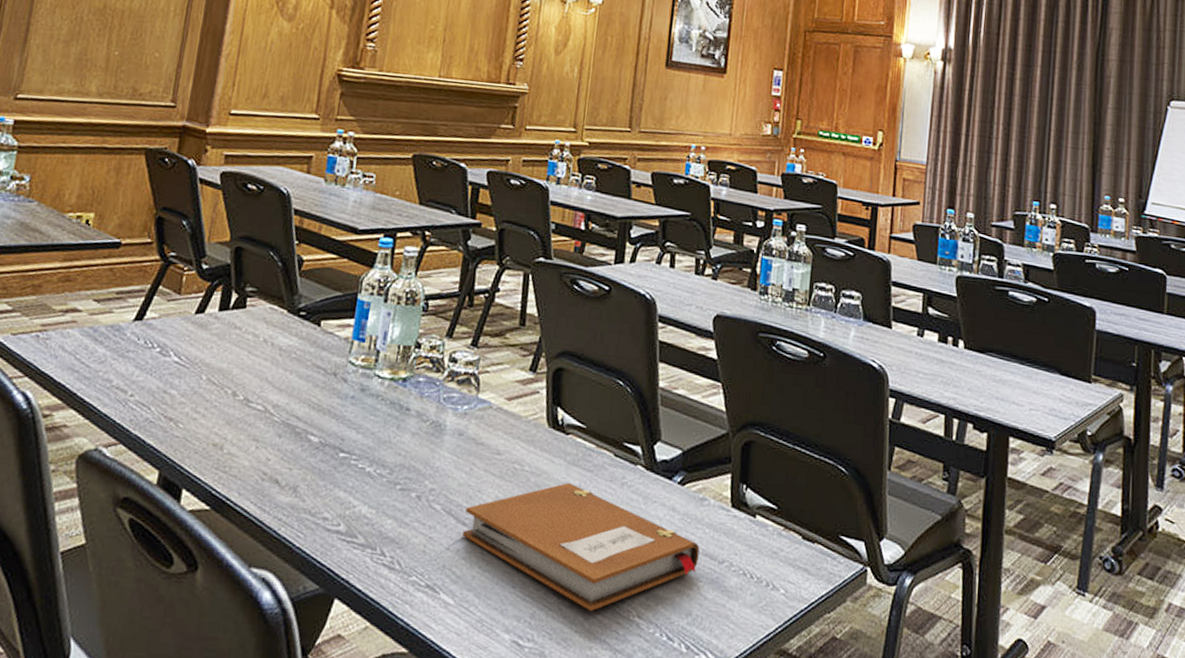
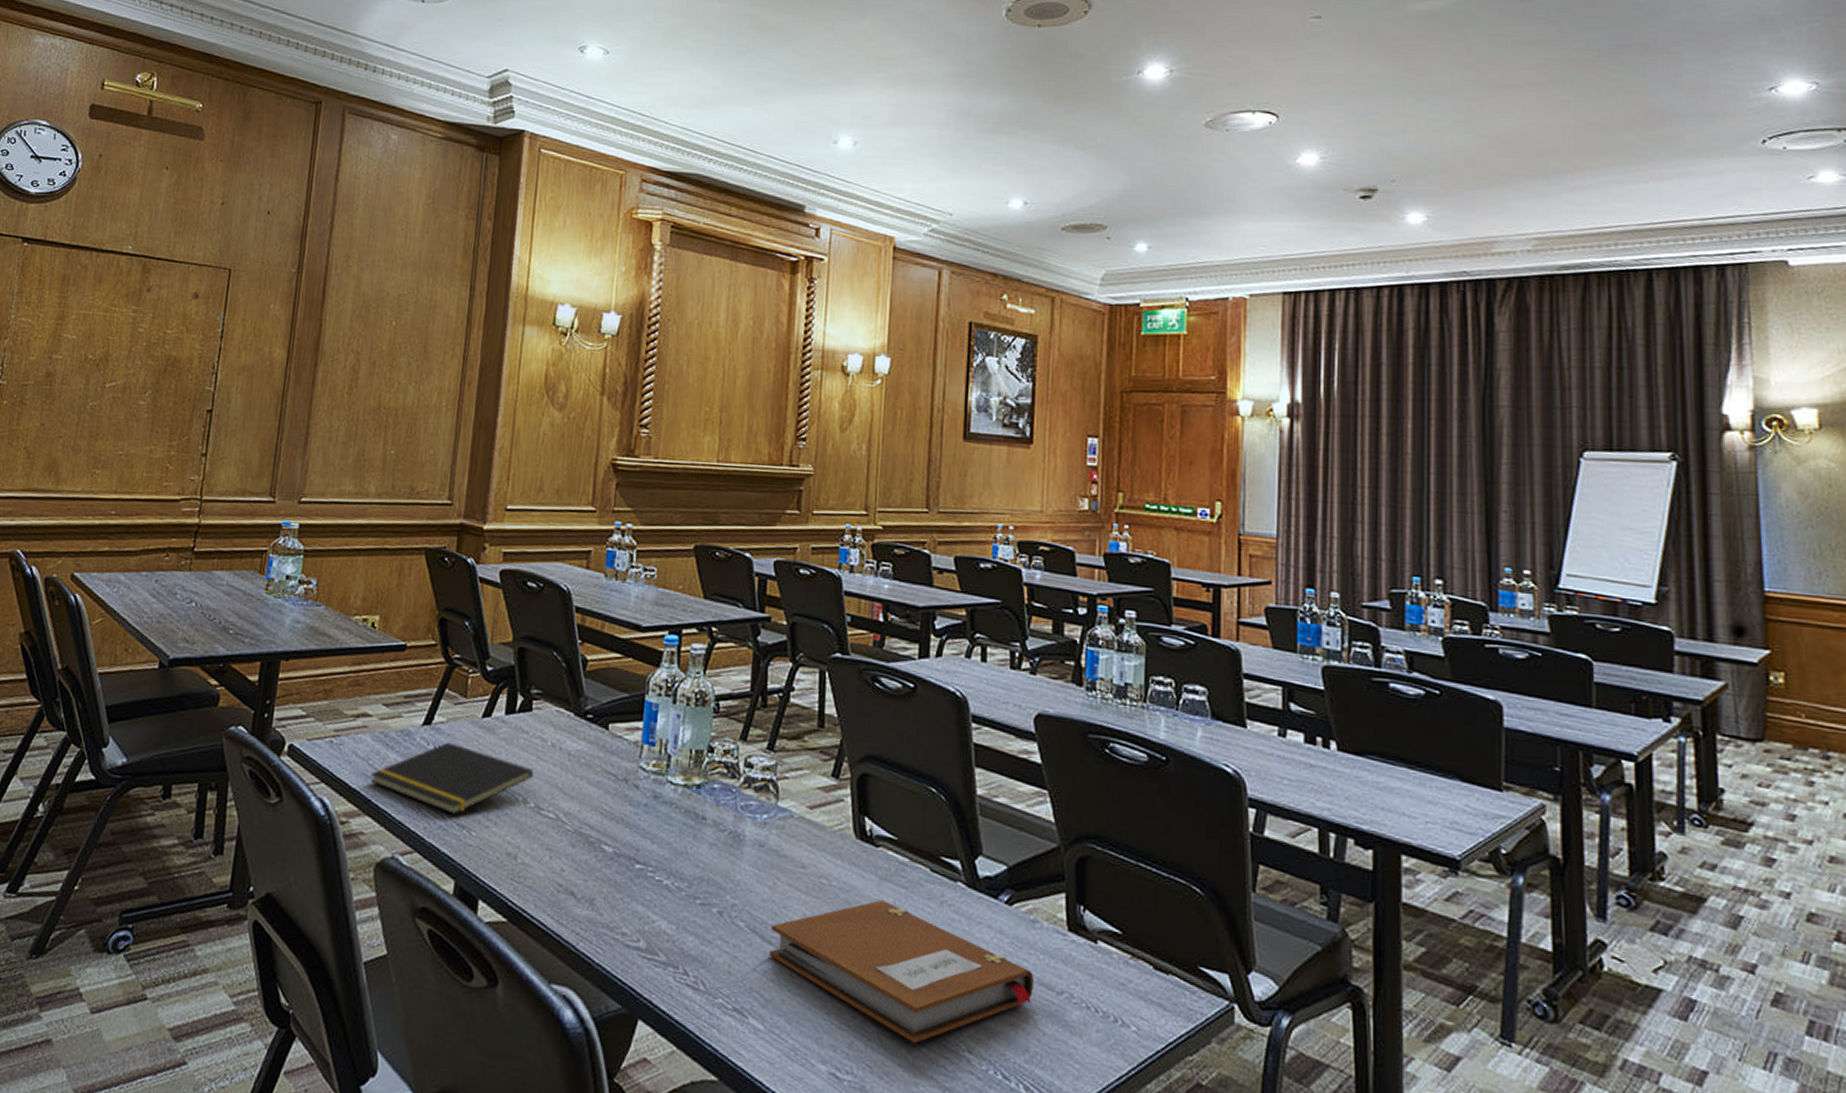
notepad: none [76,337,245,408] -> present [370,742,534,815]

